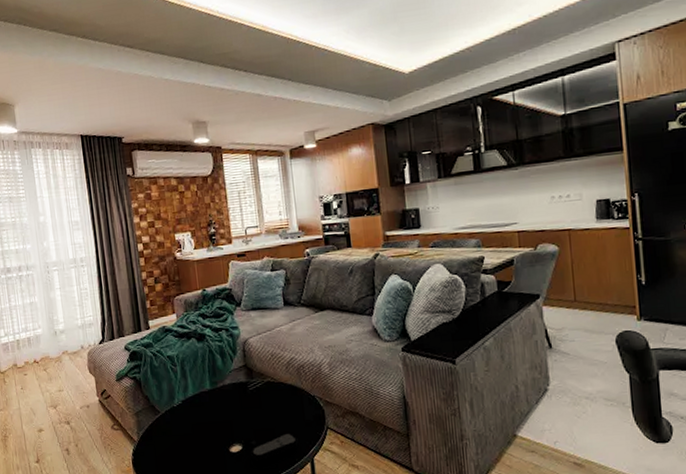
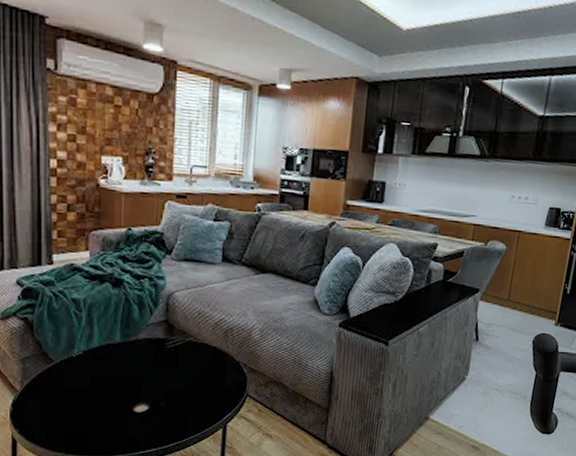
remote control: present [250,433,299,462] -> none [156,397,213,424]

